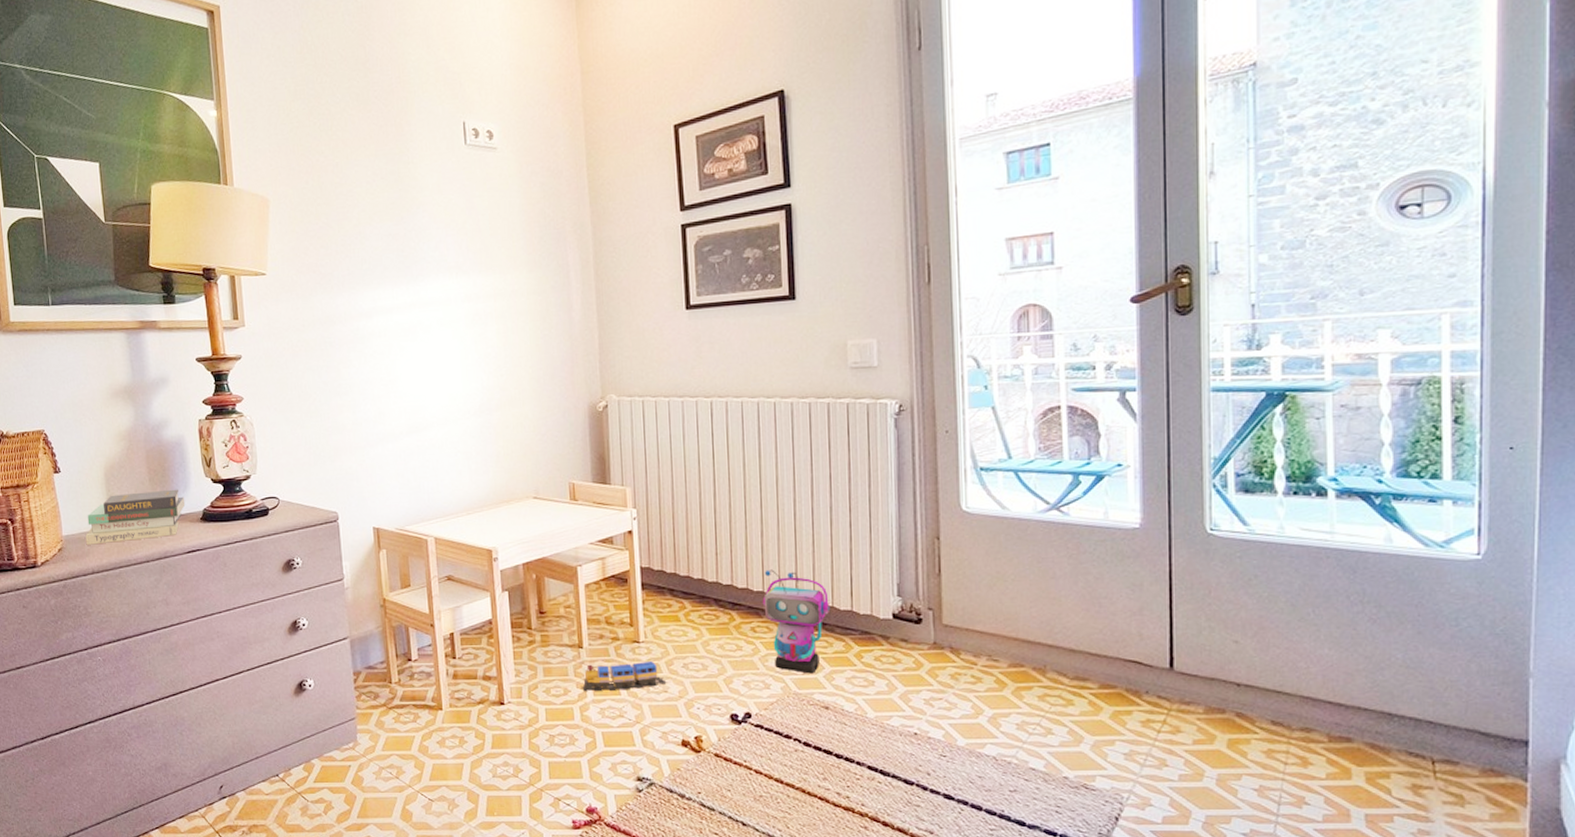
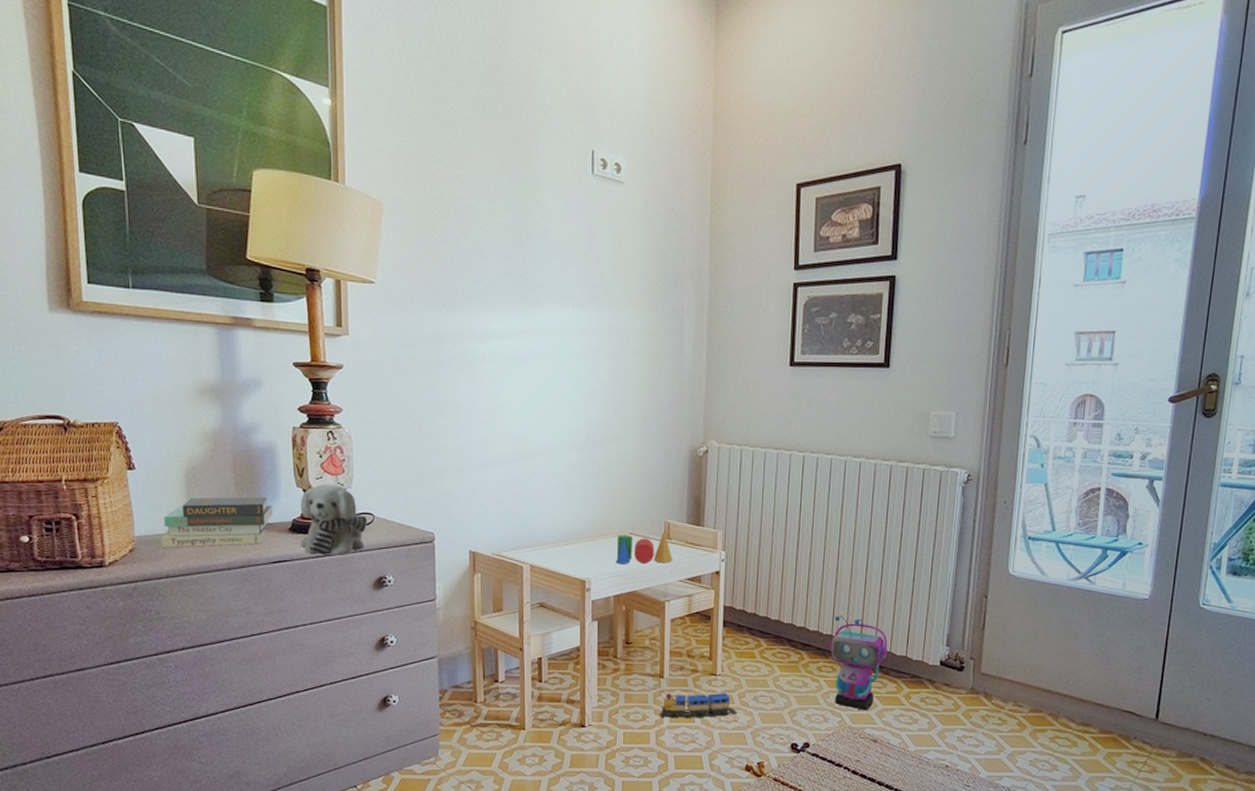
plush toy: none [209,471,274,543] -> present [300,484,368,556]
toy blocks: none [520,492,581,531] -> present [616,531,673,565]

